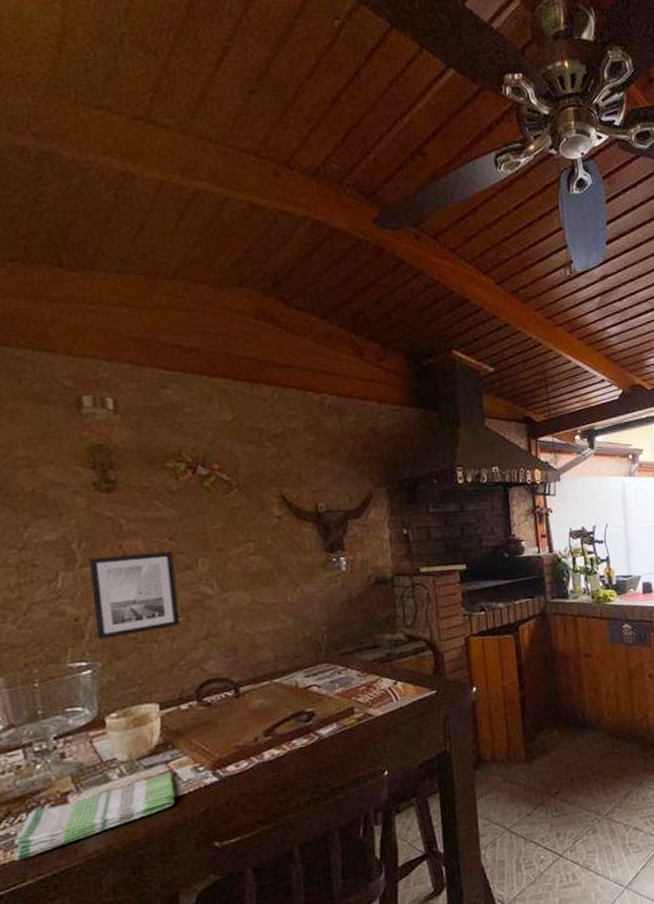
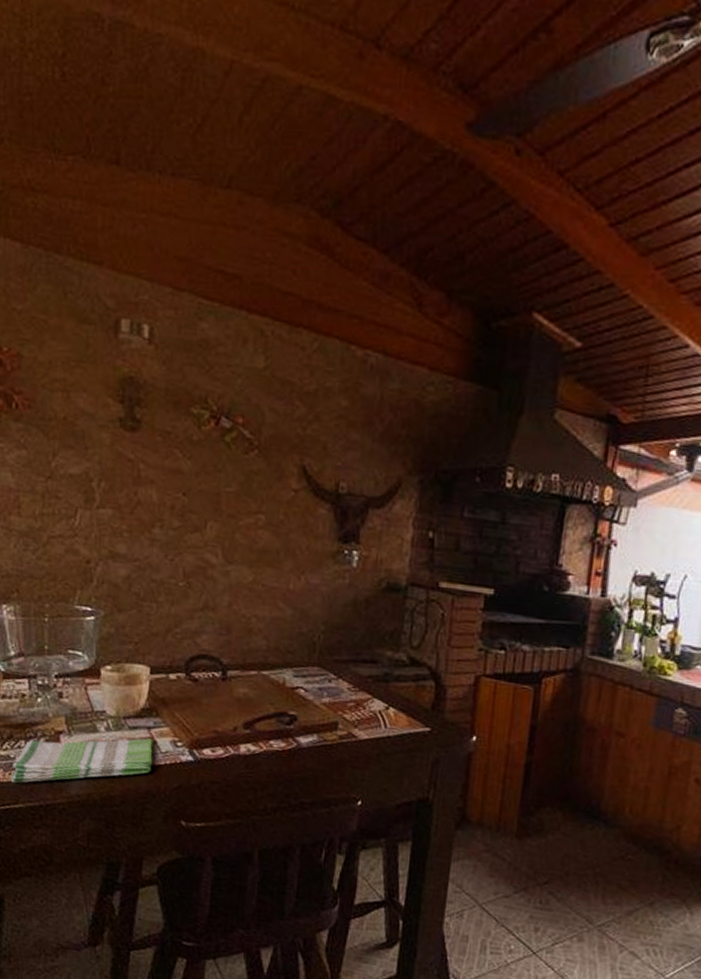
wall art: present [89,552,181,640] -> none [104,500,183,591]

